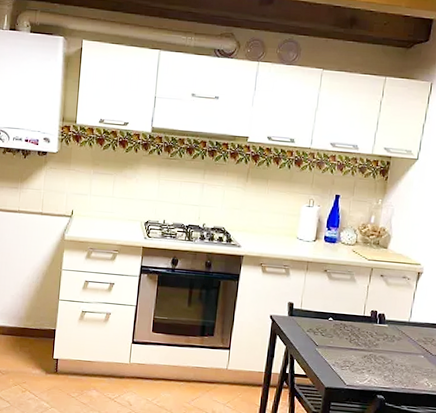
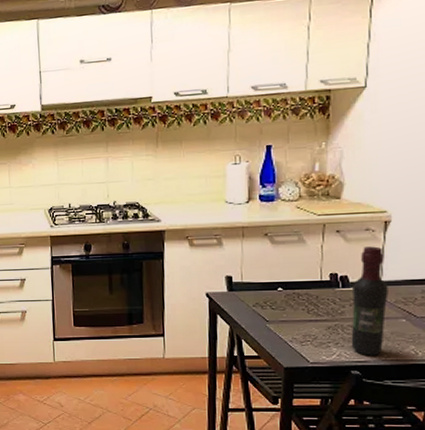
wine bottle: none [380,291,414,384] -> present [351,246,388,355]

